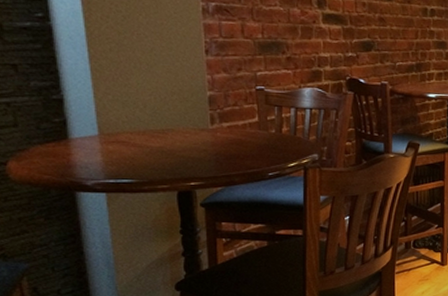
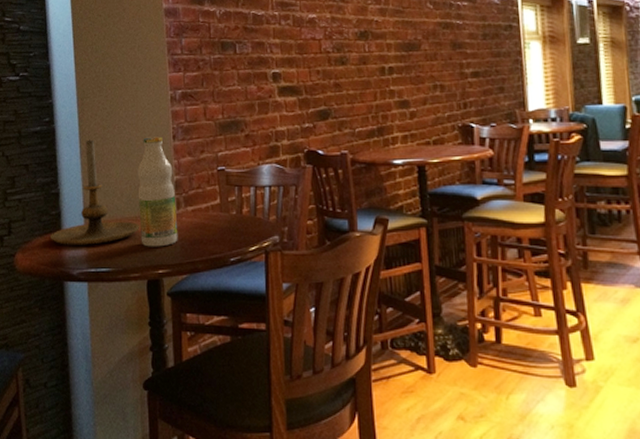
candle holder: none [53,44,168,156] -> present [50,139,141,245]
bottle: none [163,48,212,160] -> present [137,136,178,247]

